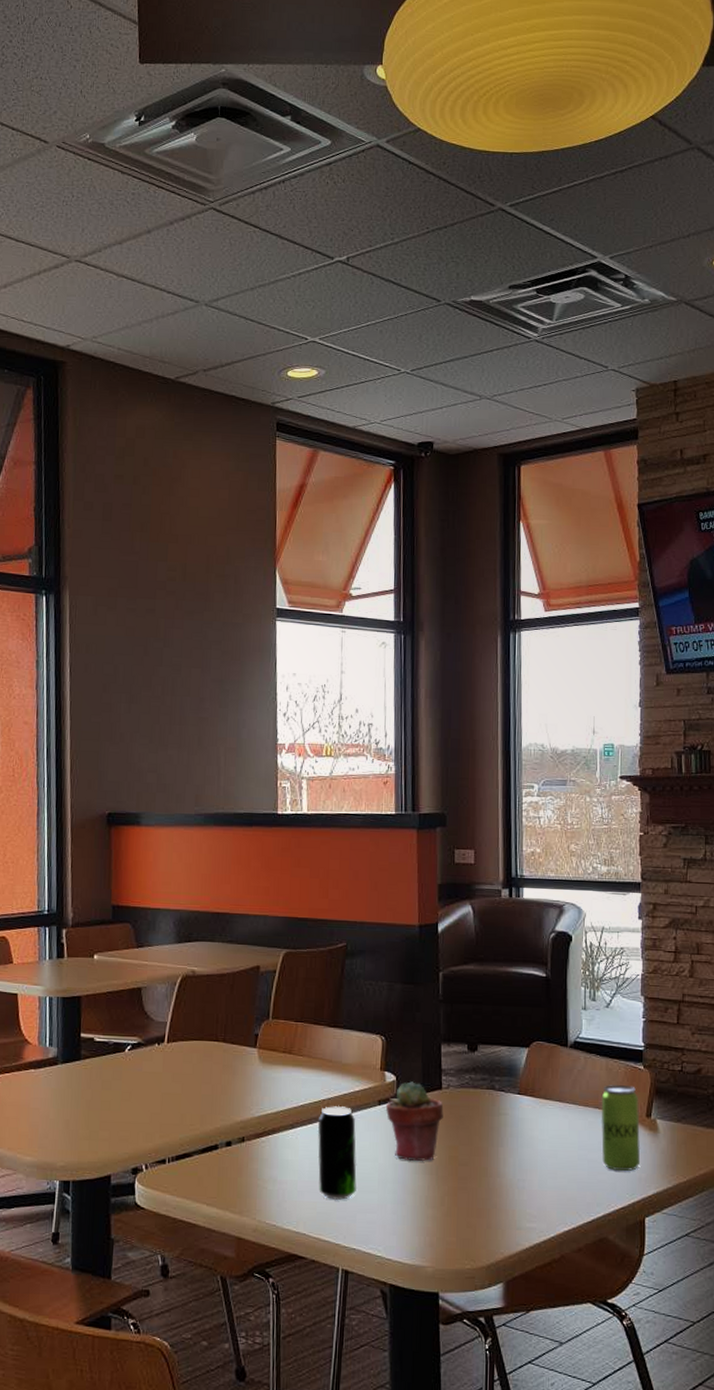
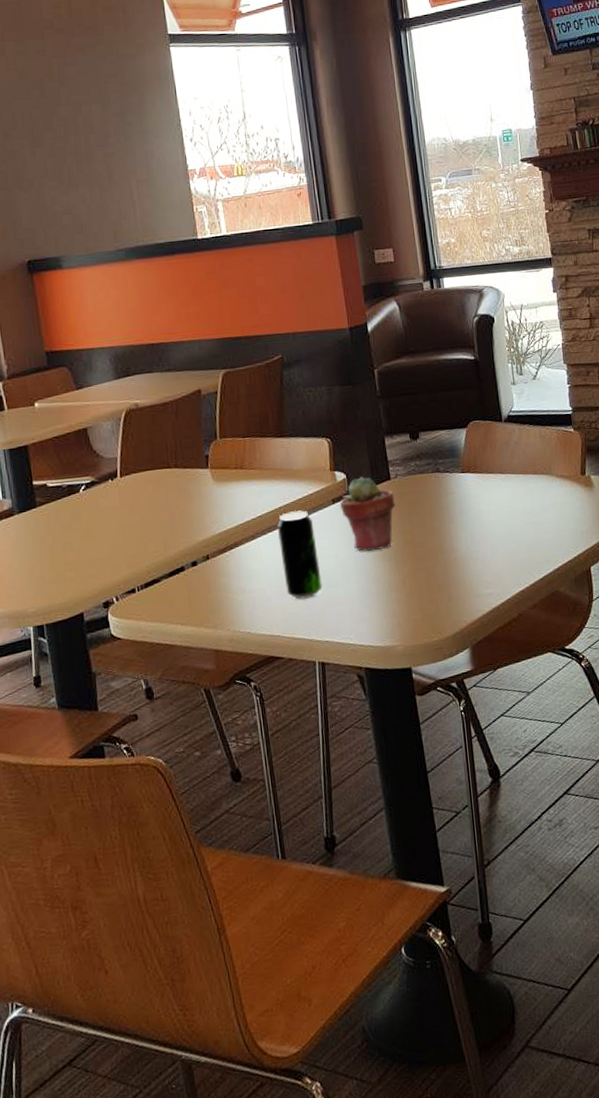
beverage can: present [601,1085,641,1171] -> none [538,448,580,528]

